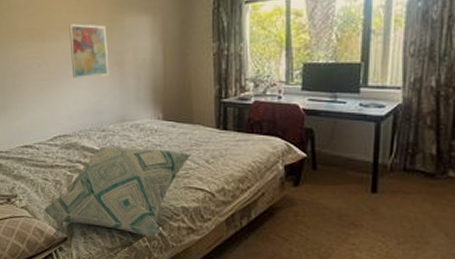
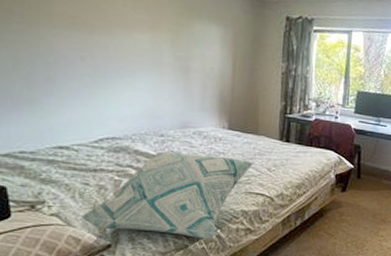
wall art: present [69,24,109,78] -> none [125,19,172,81]

